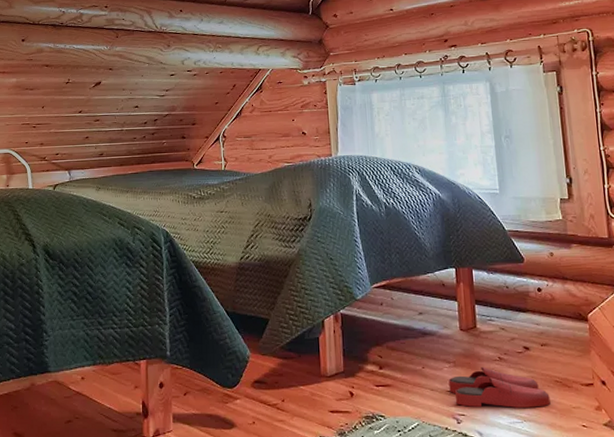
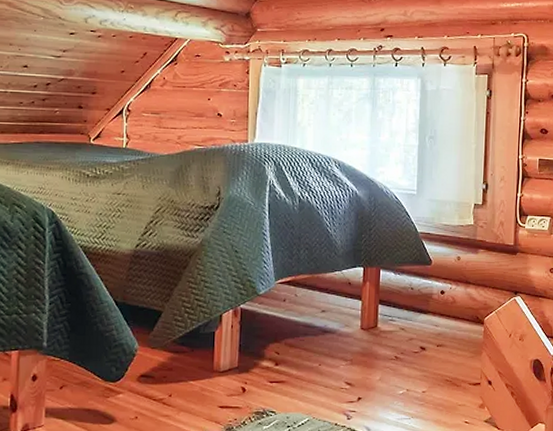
slippers: present [448,366,551,408] -> none [343,365,439,405]

